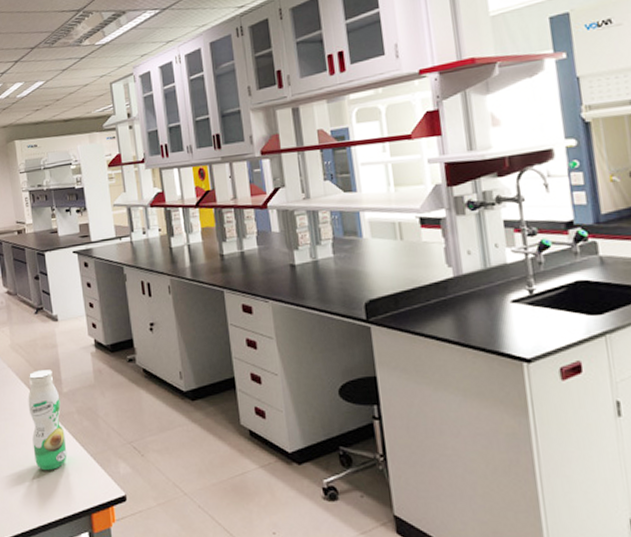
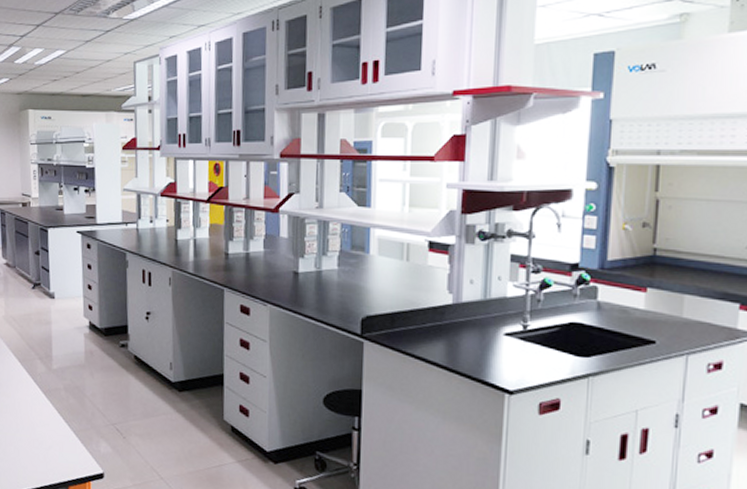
beverage bottle: present [28,370,67,471] -> none [16,344,51,442]

